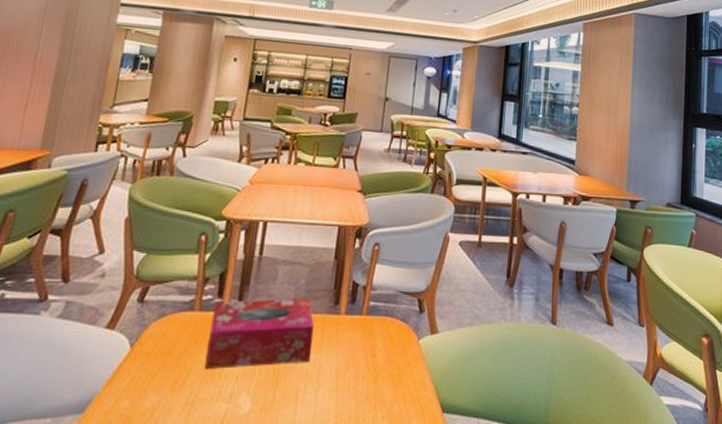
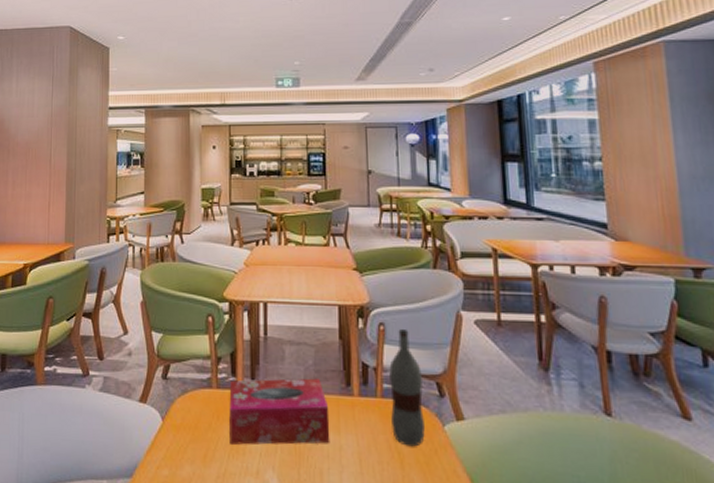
bottle: none [371,250,407,361] -> present [389,329,425,447]

